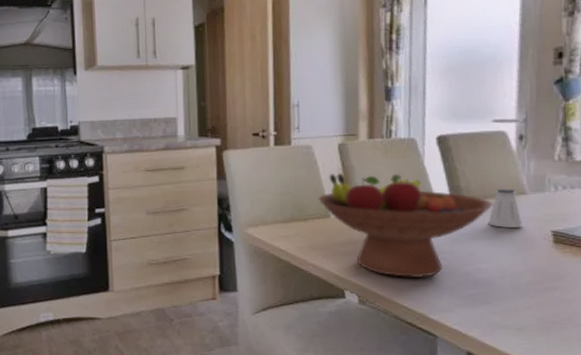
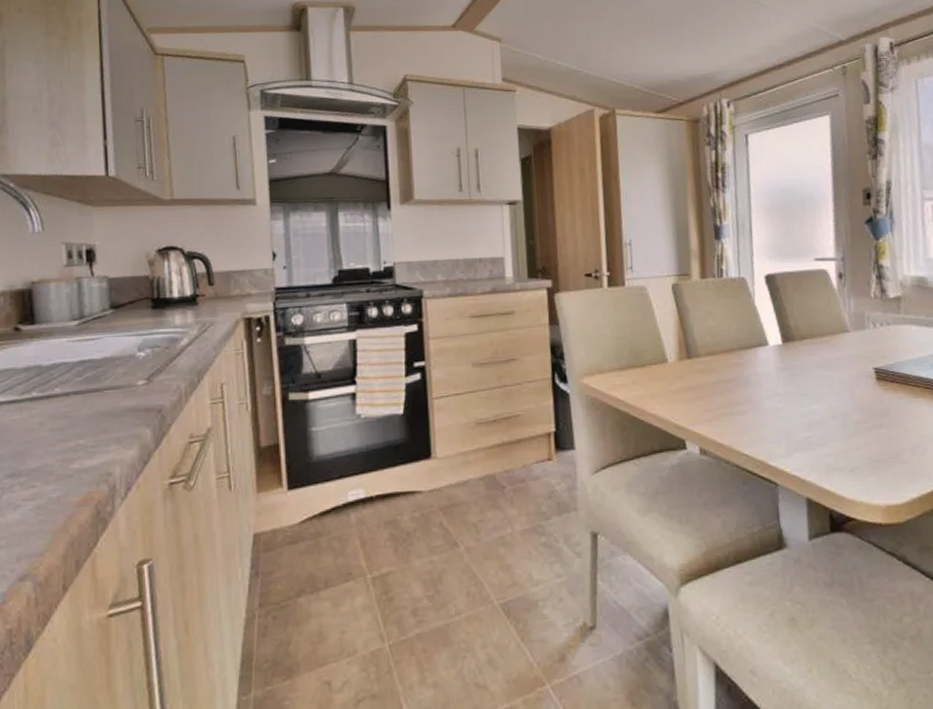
fruit bowl: present [318,172,493,277] -> none [654,314,820,424]
saltshaker: present [488,188,523,228] -> none [817,326,849,367]

